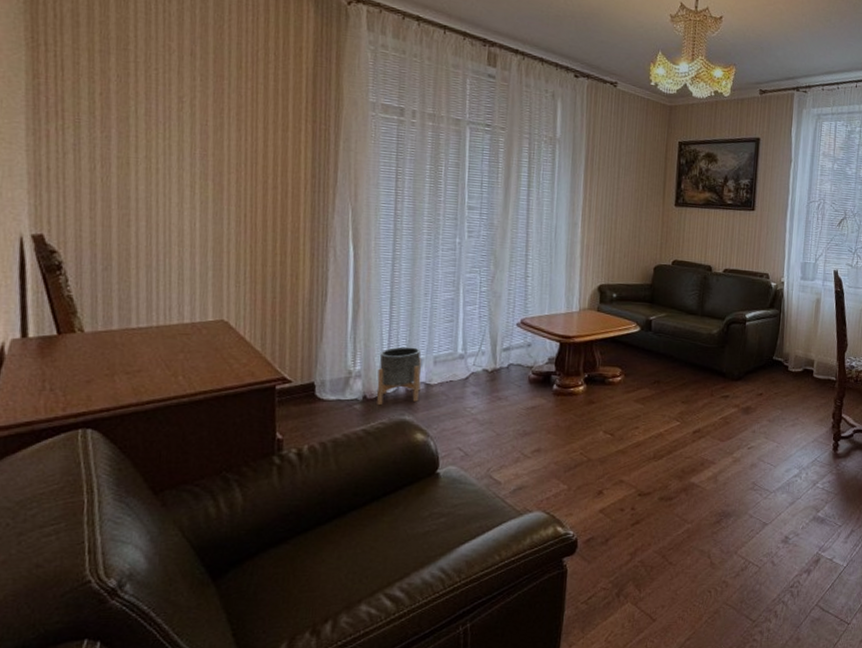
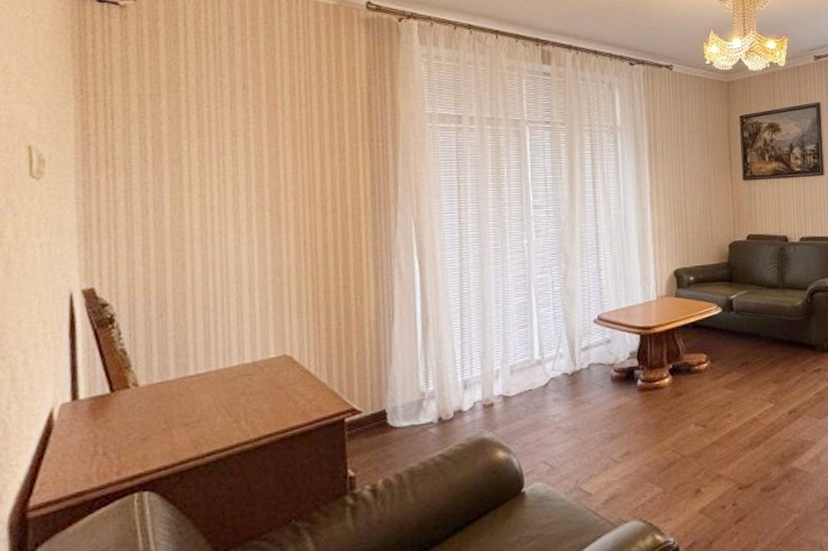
planter: present [376,346,422,406] -> none [452,358,498,426]

